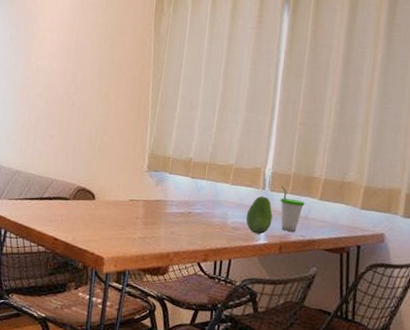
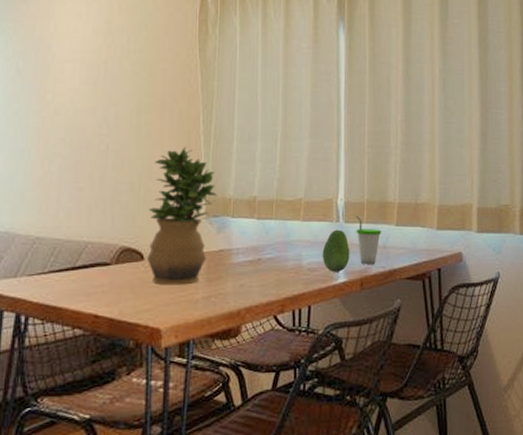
potted plant: none [97,109,159,225] -> present [146,147,217,286]

